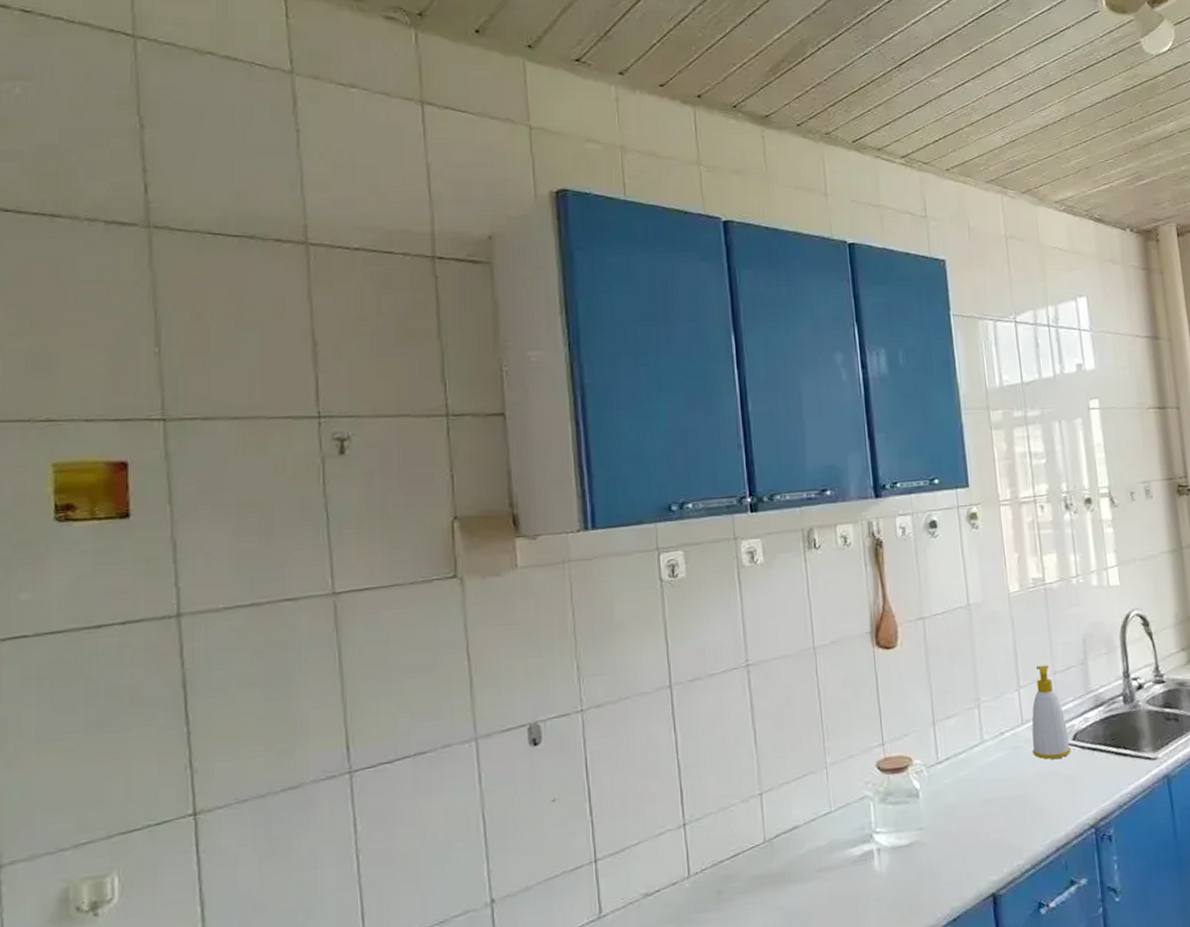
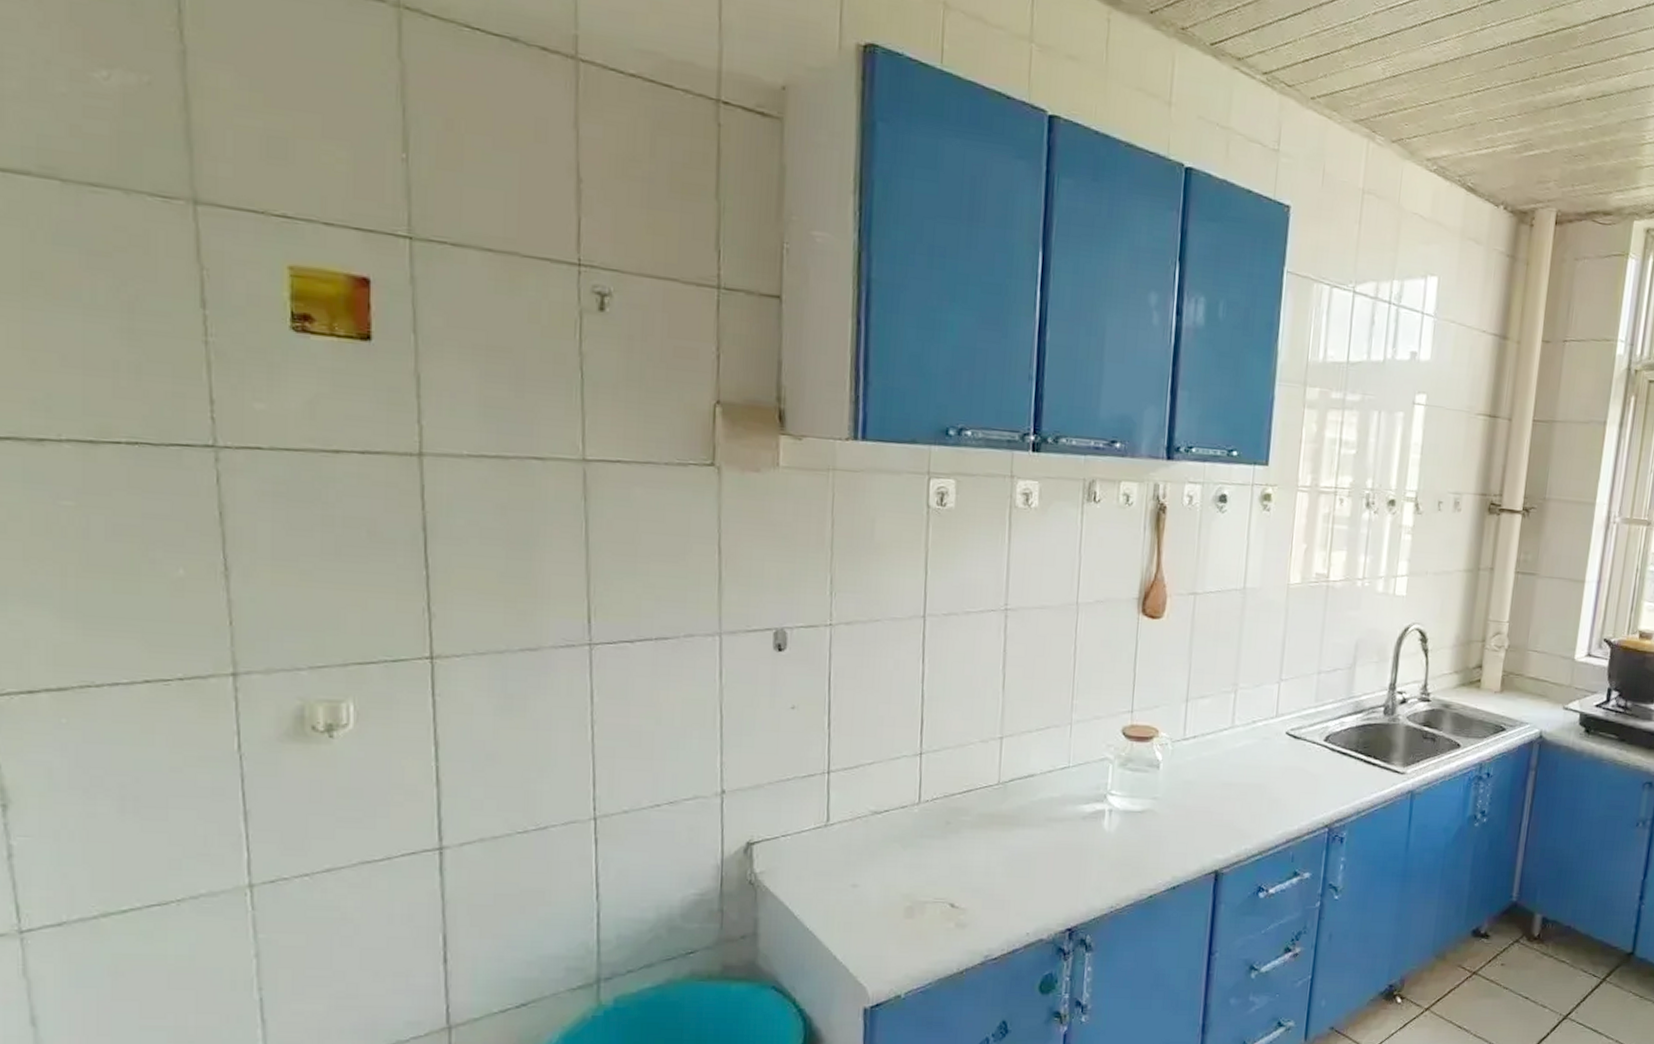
soap bottle: present [1031,664,1071,759] -> none [1281,662,1321,756]

